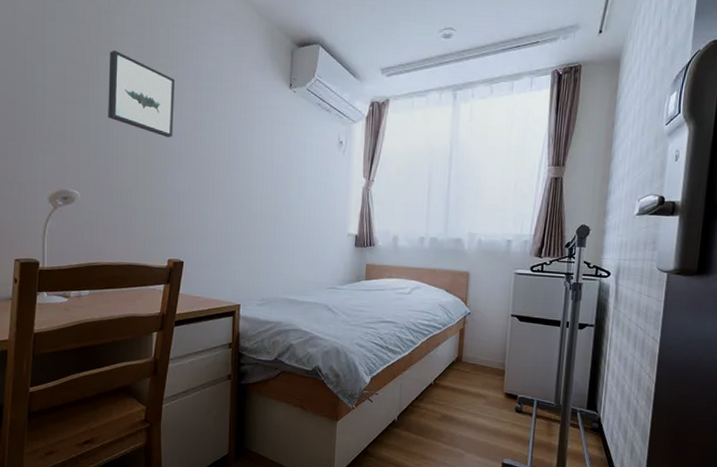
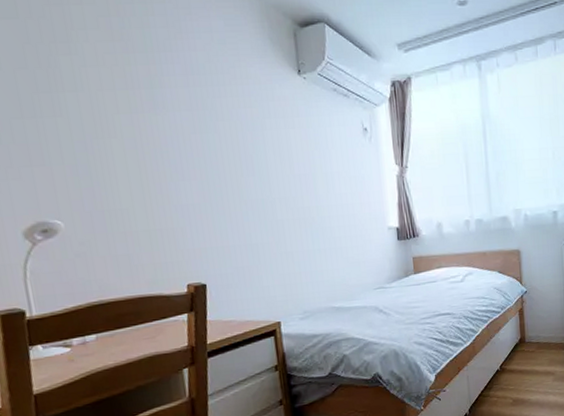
wall art: present [108,50,175,138] -> none [71,48,169,145]

